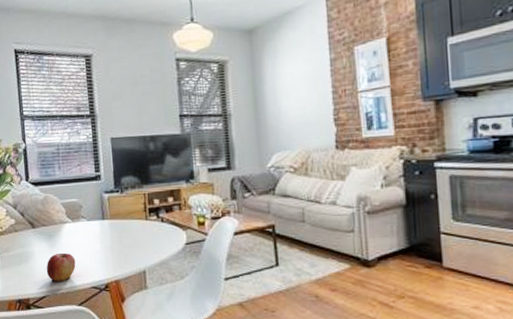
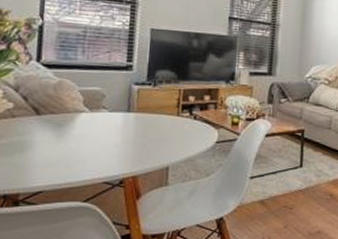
apple: present [46,252,76,281] -> none [47,144,88,175]

